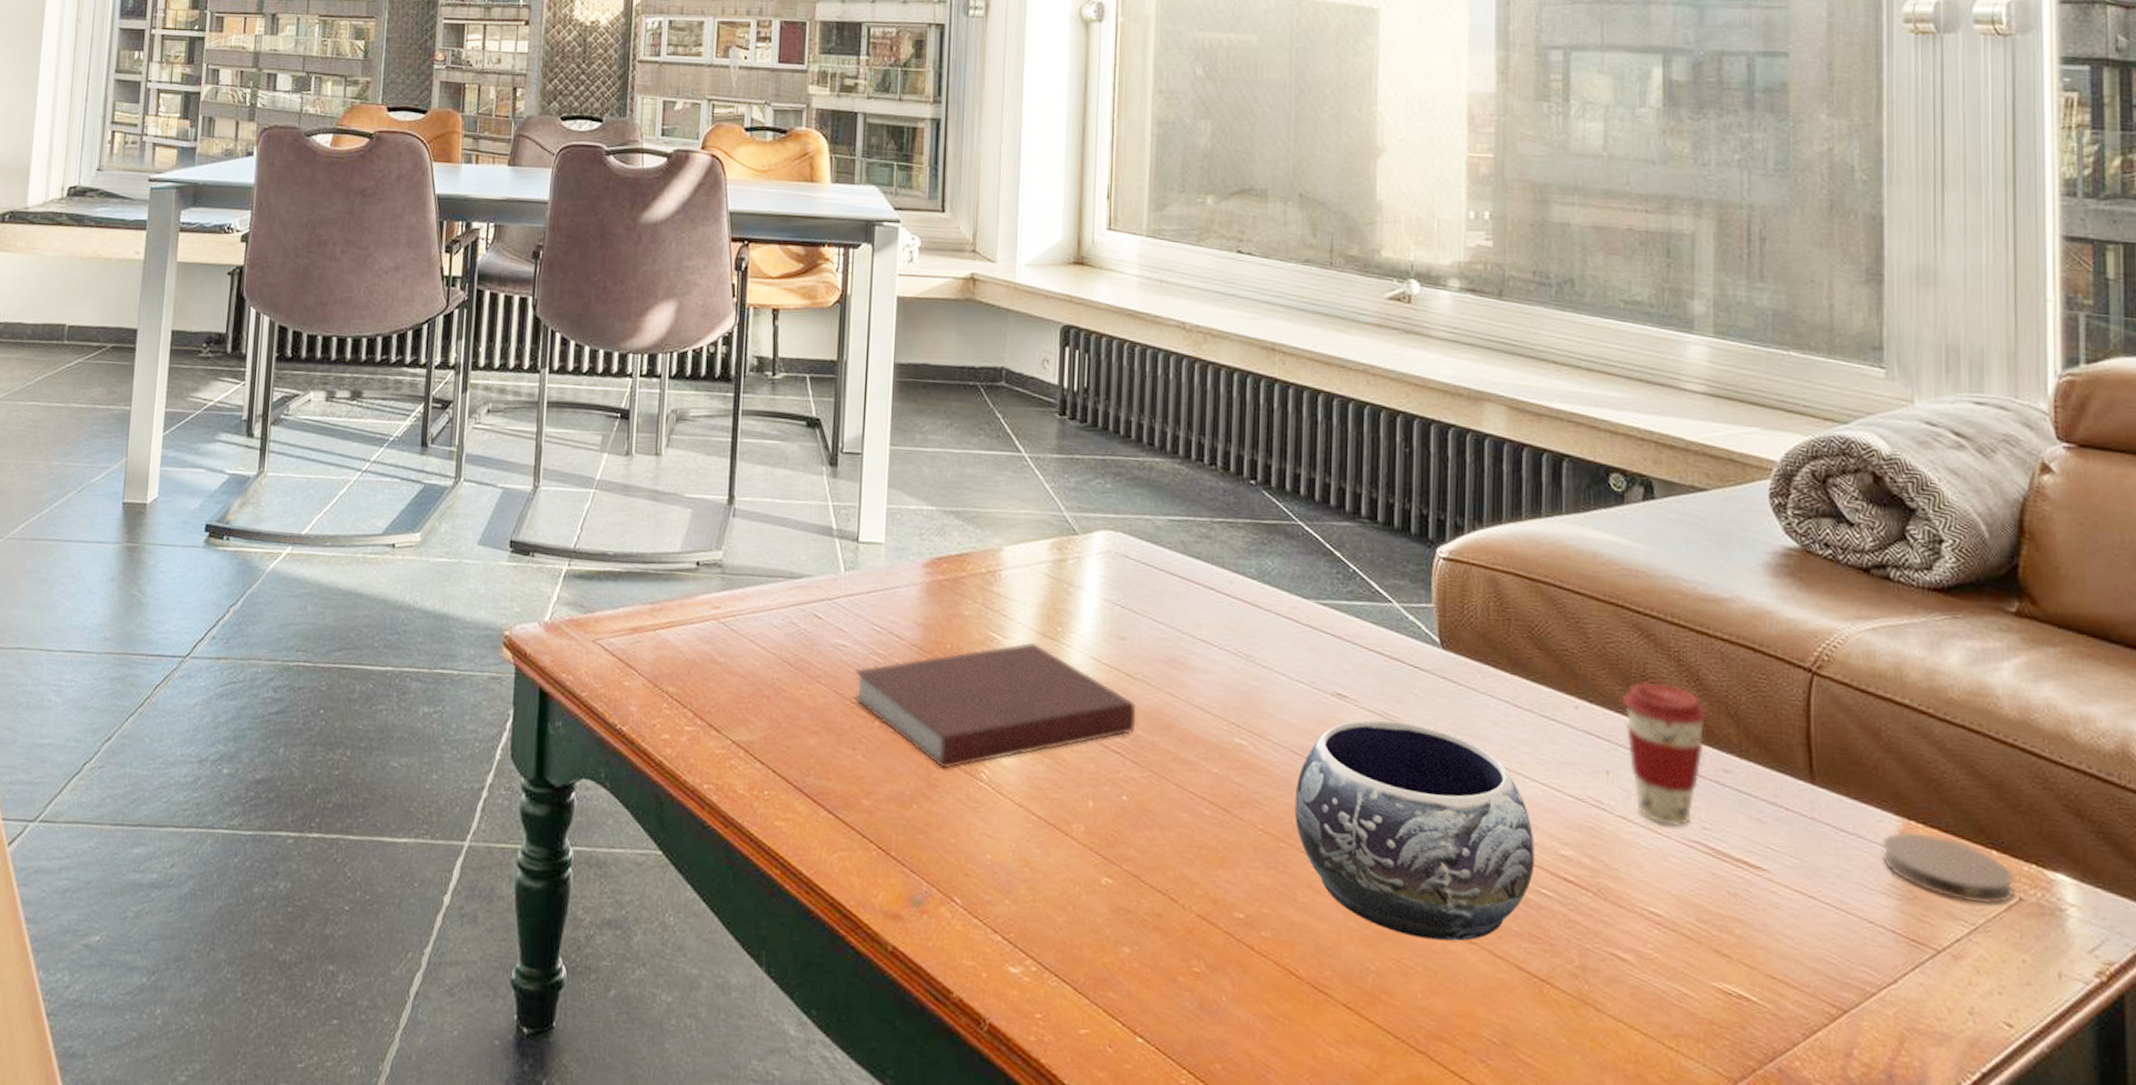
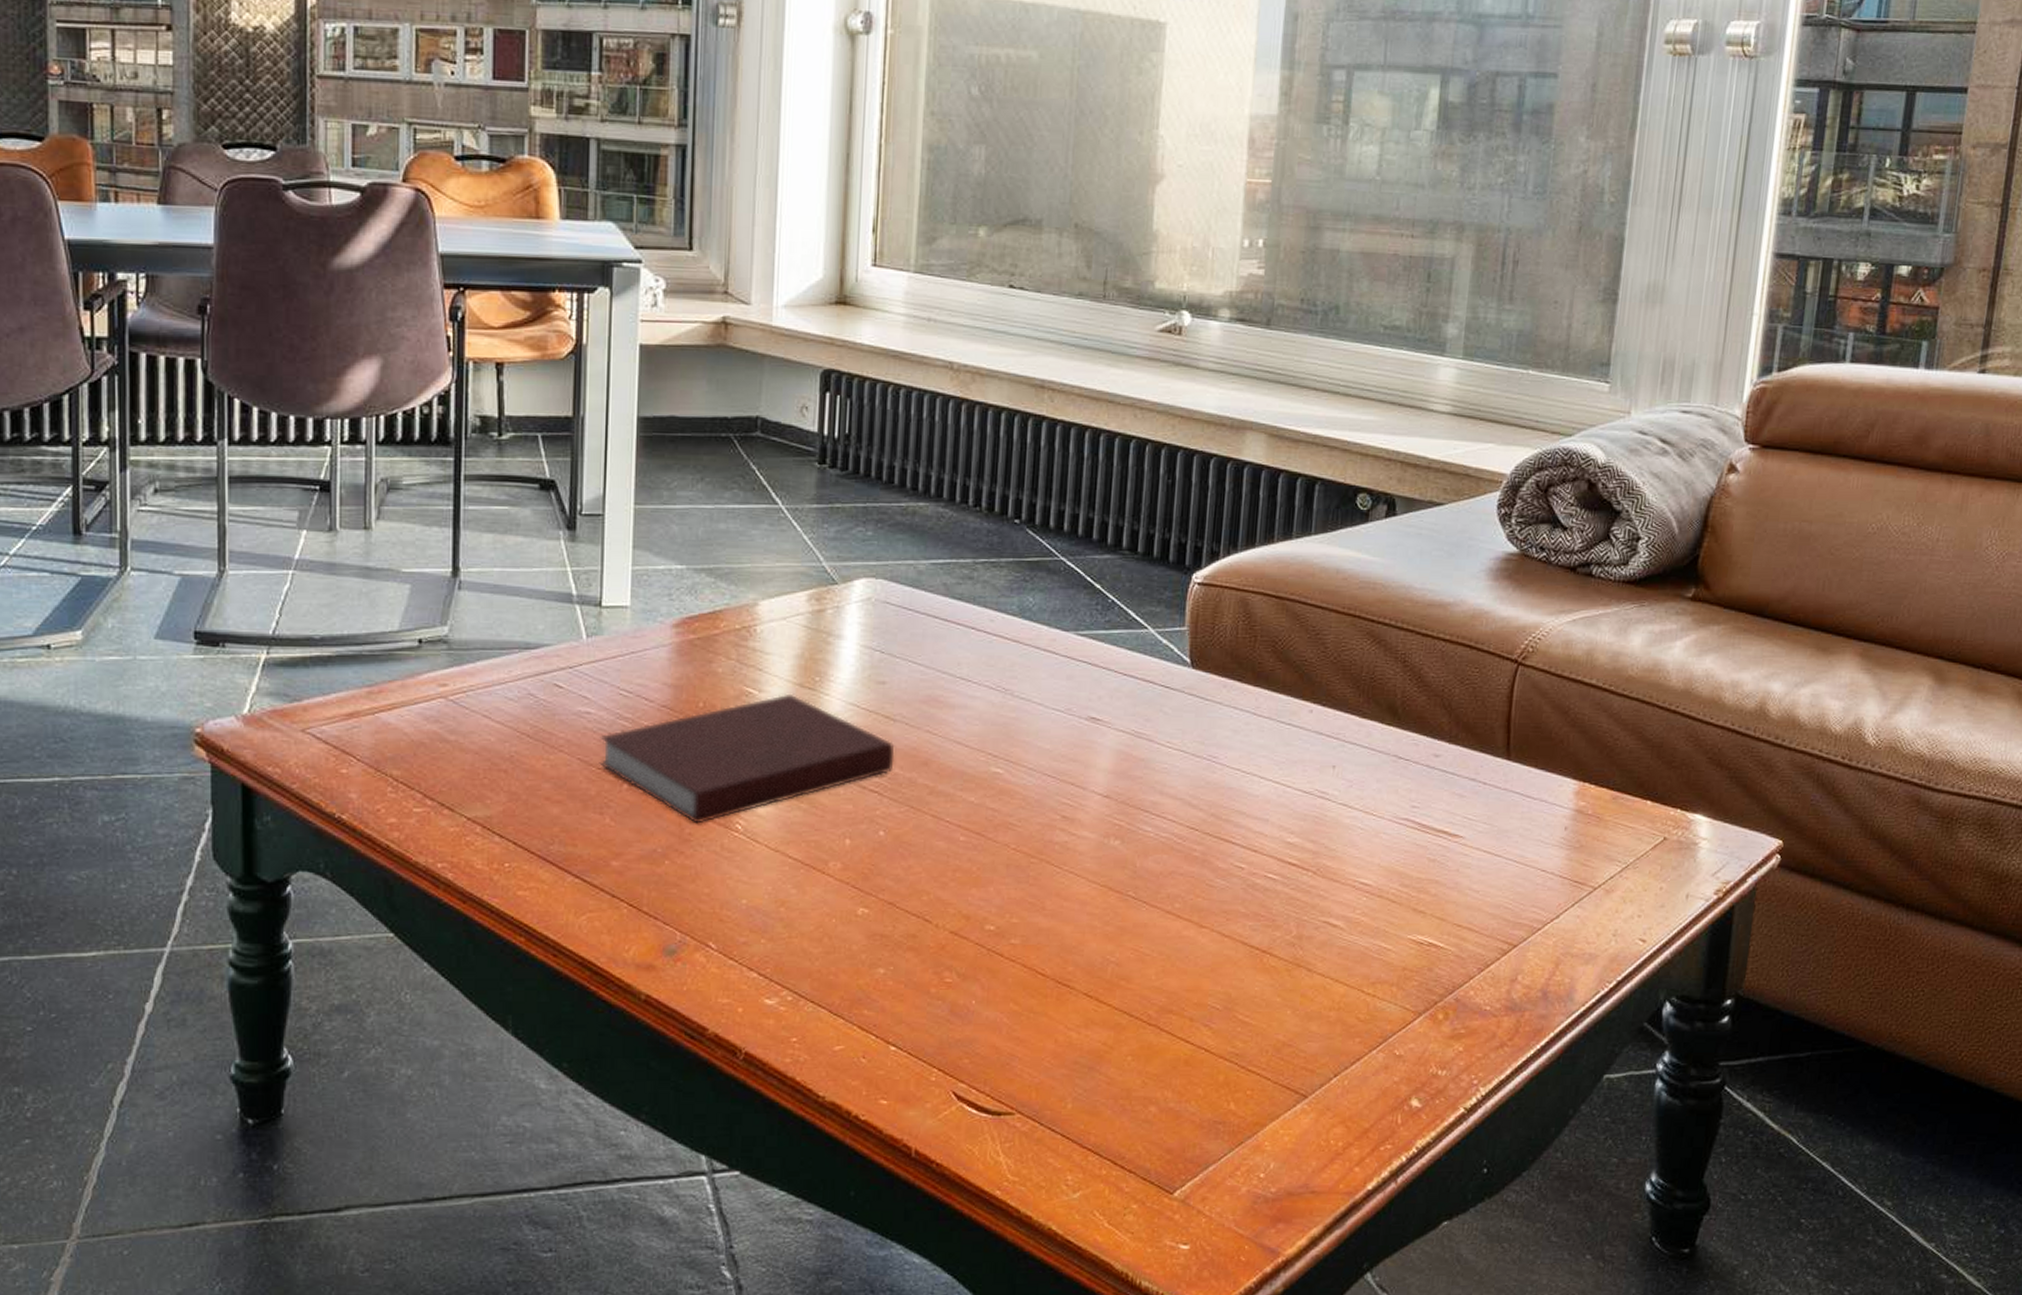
decorative bowl: present [1294,720,1535,942] -> none [1046,738,1265,928]
coffee cup: present [1622,681,1707,827] -> none [1351,683,1425,807]
coaster: present [1881,832,2014,905] -> none [1557,793,1662,846]

